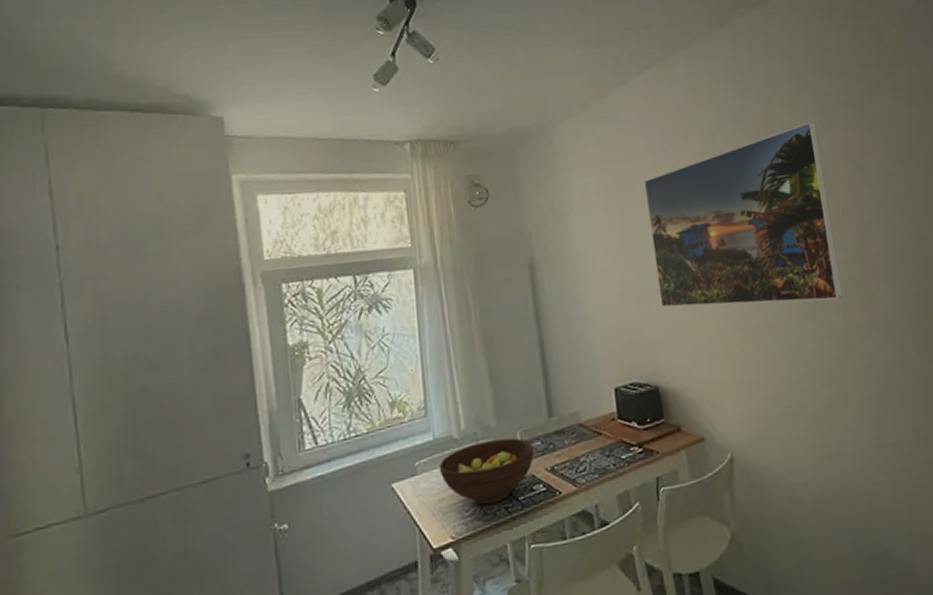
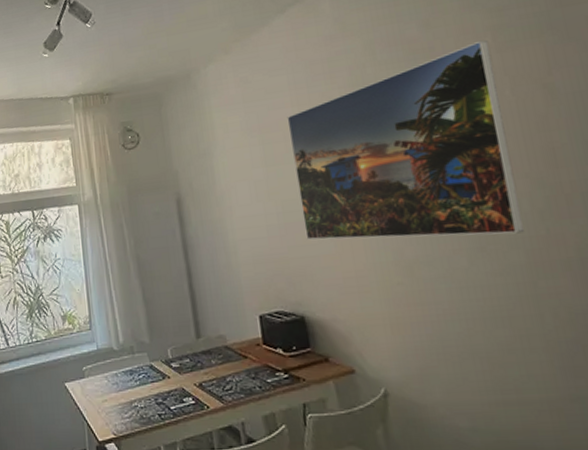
fruit bowl: present [439,438,534,506] -> none [102,353,184,410]

